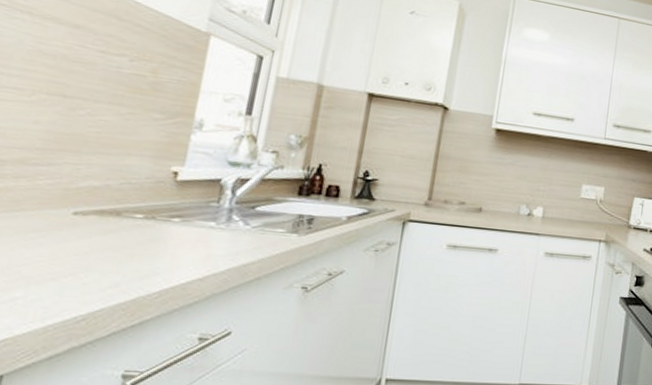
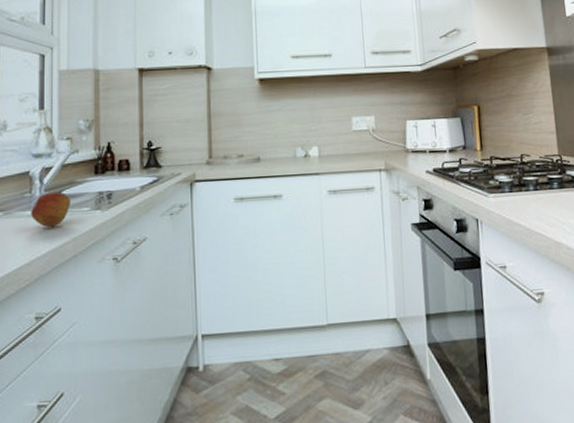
fruit: none [214,205,265,244] -> present [31,191,72,228]

